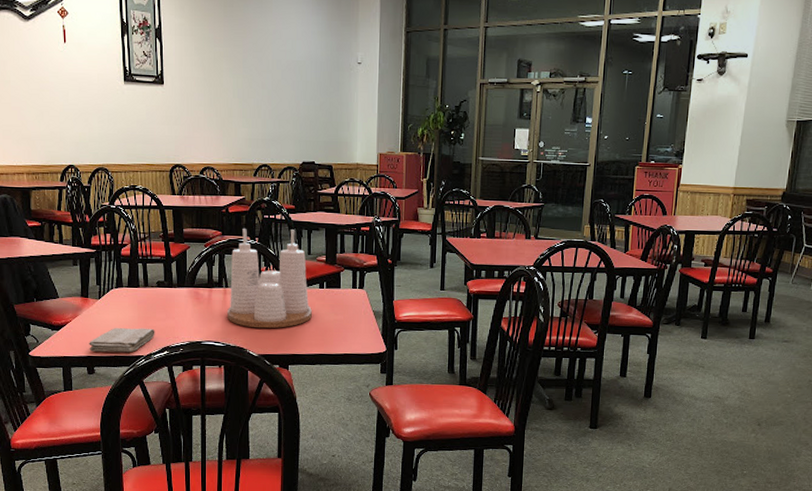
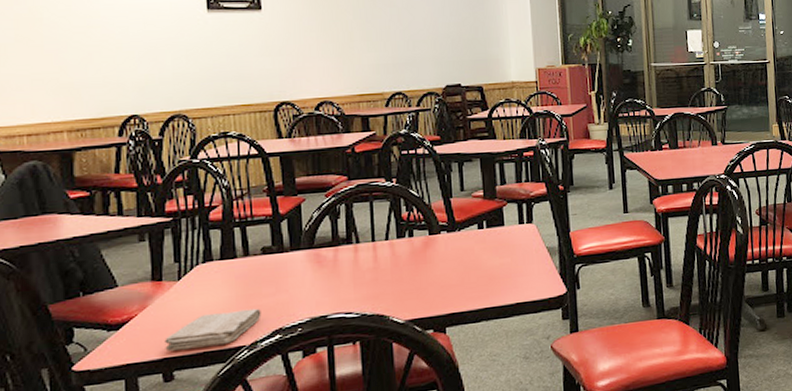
condiment set: present [227,228,312,329] -> none [360,164,471,289]

